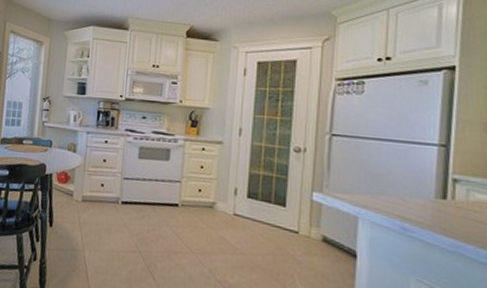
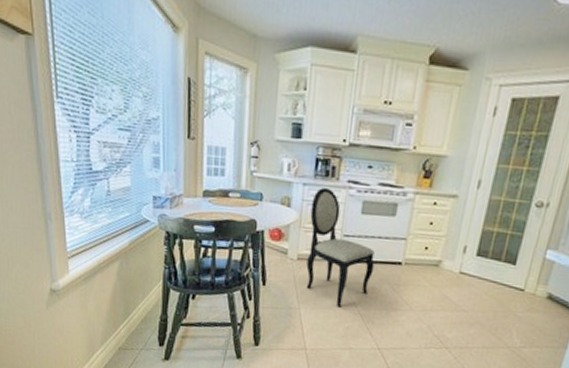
dining chair: none [90,136,153,250] -> present [306,188,375,308]

